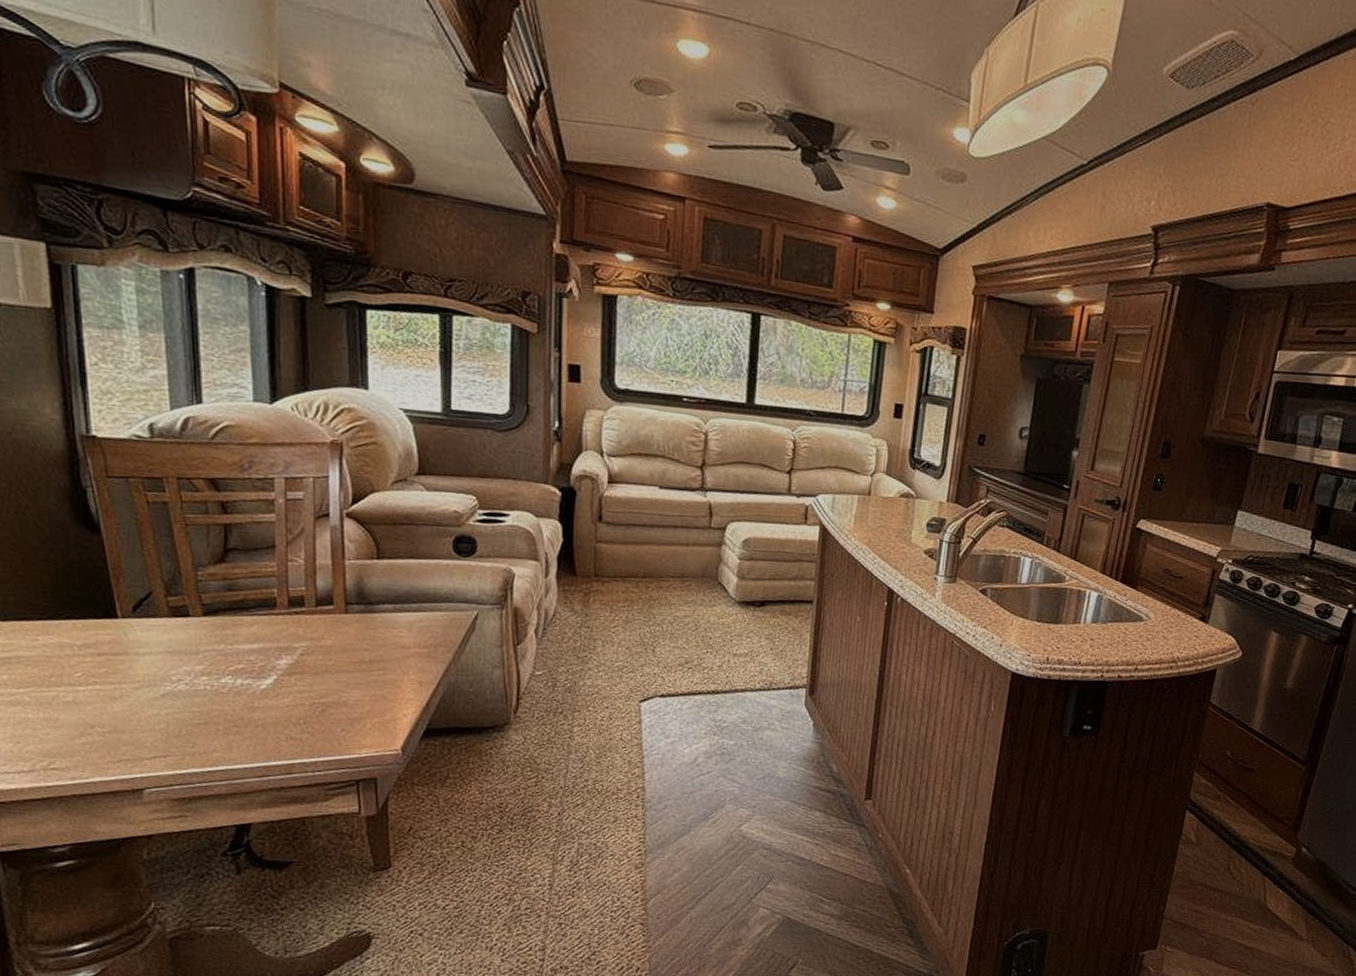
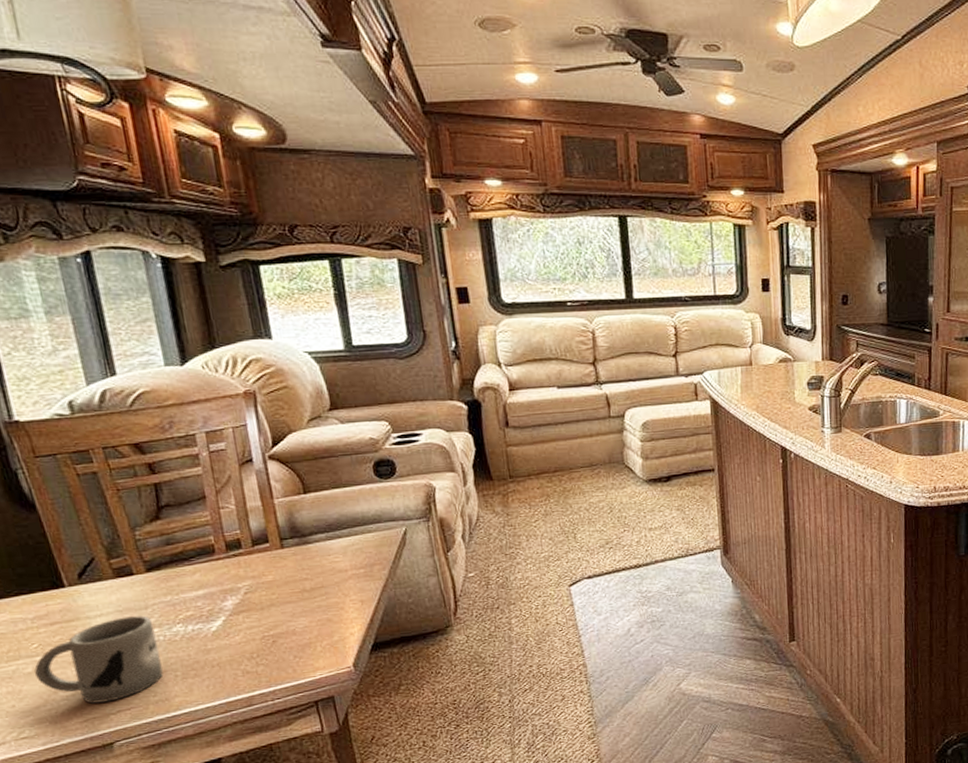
mug: none [73,659,205,746] -> present [34,615,163,704]

